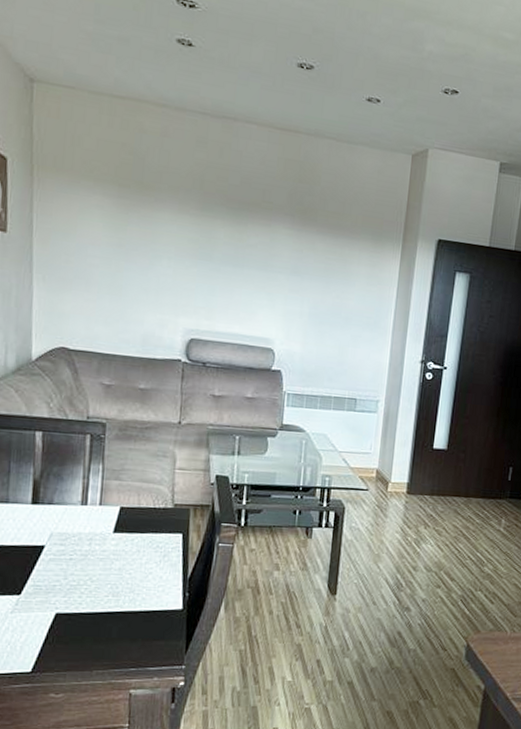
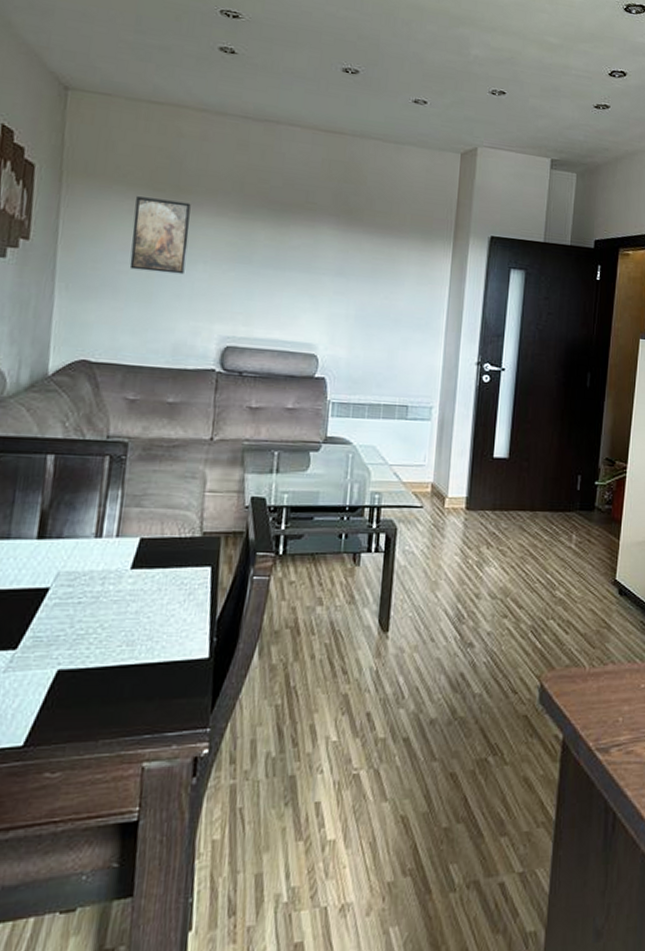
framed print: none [100,192,154,270] -> present [129,196,191,275]

